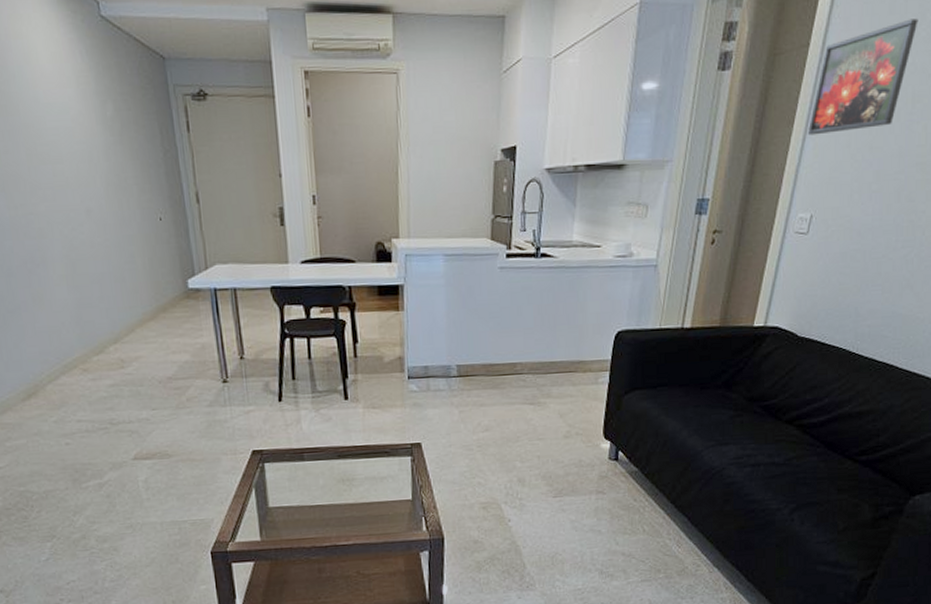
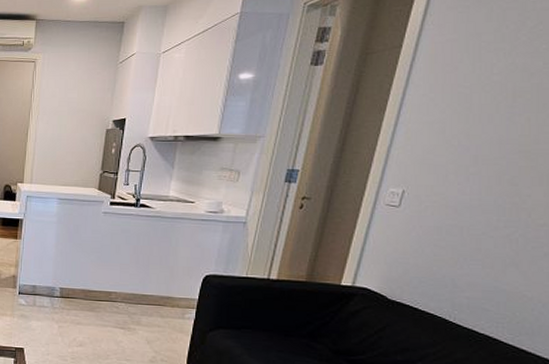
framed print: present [807,18,919,136] -> none [399,25,518,122]

